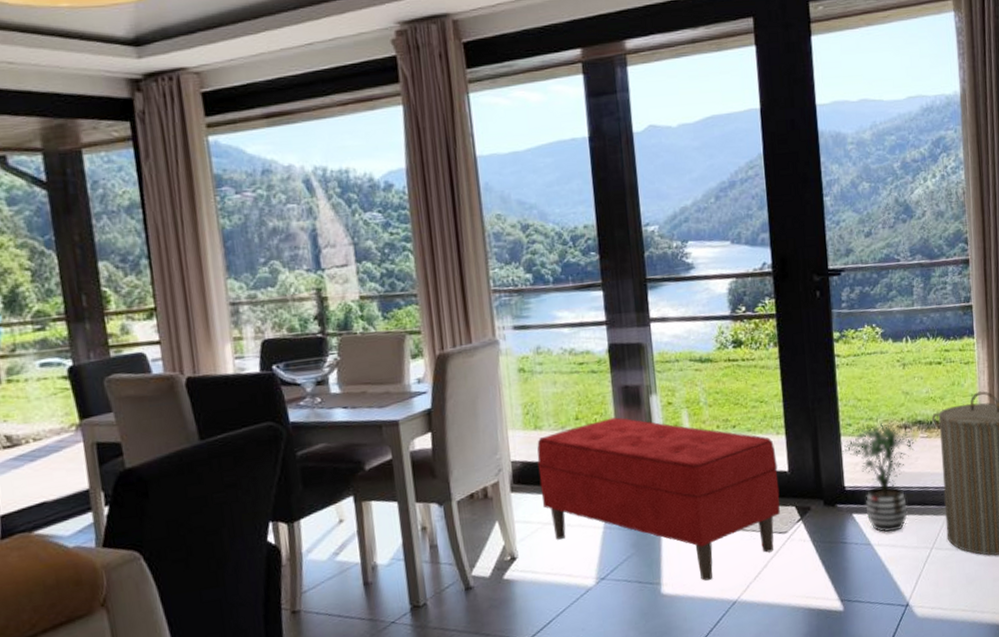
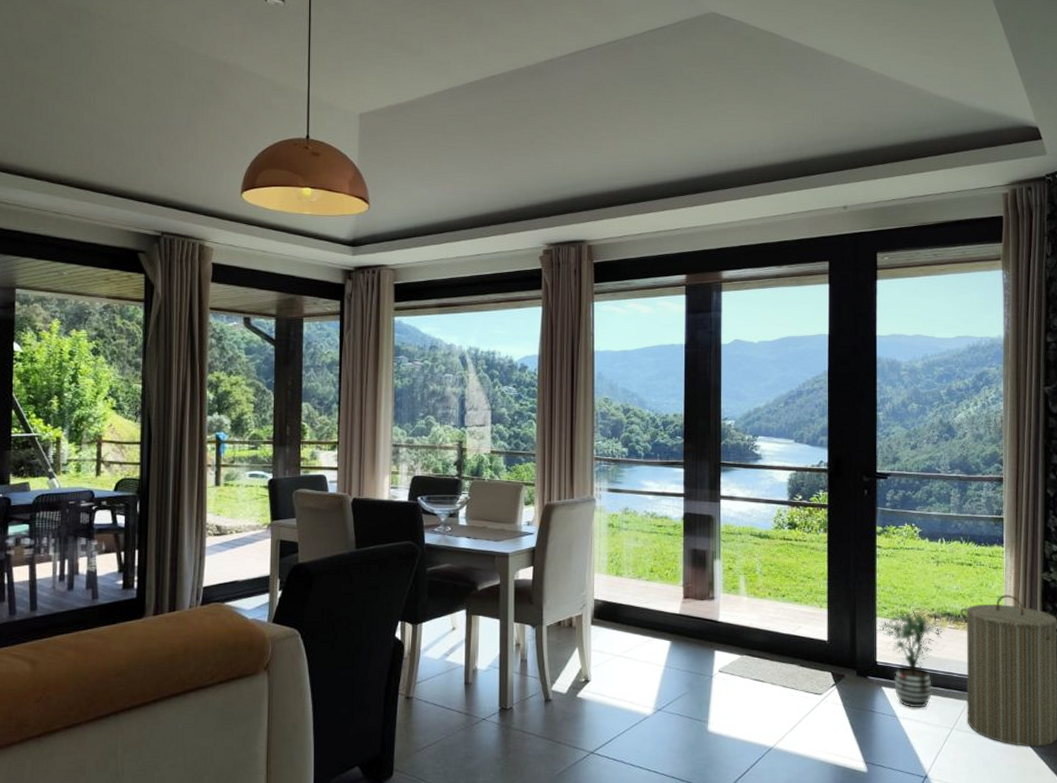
bench: present [537,417,780,581] -> none [616,574,818,726]

